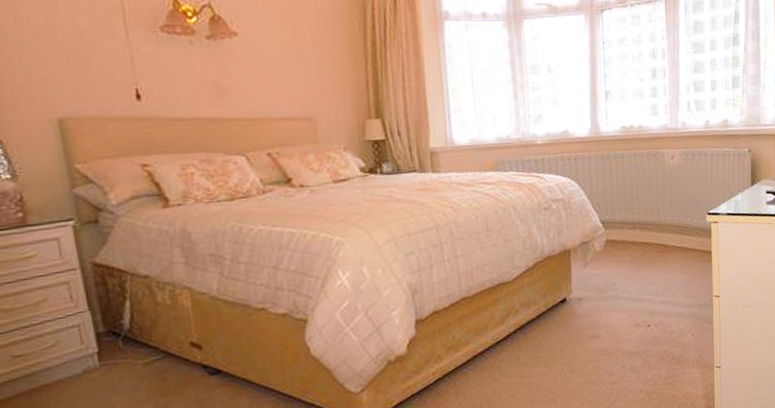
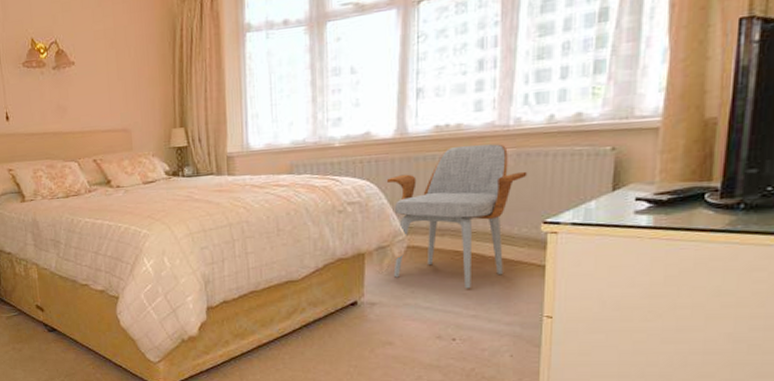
armchair: none [585,144,694,277] -> present [386,144,527,289]

